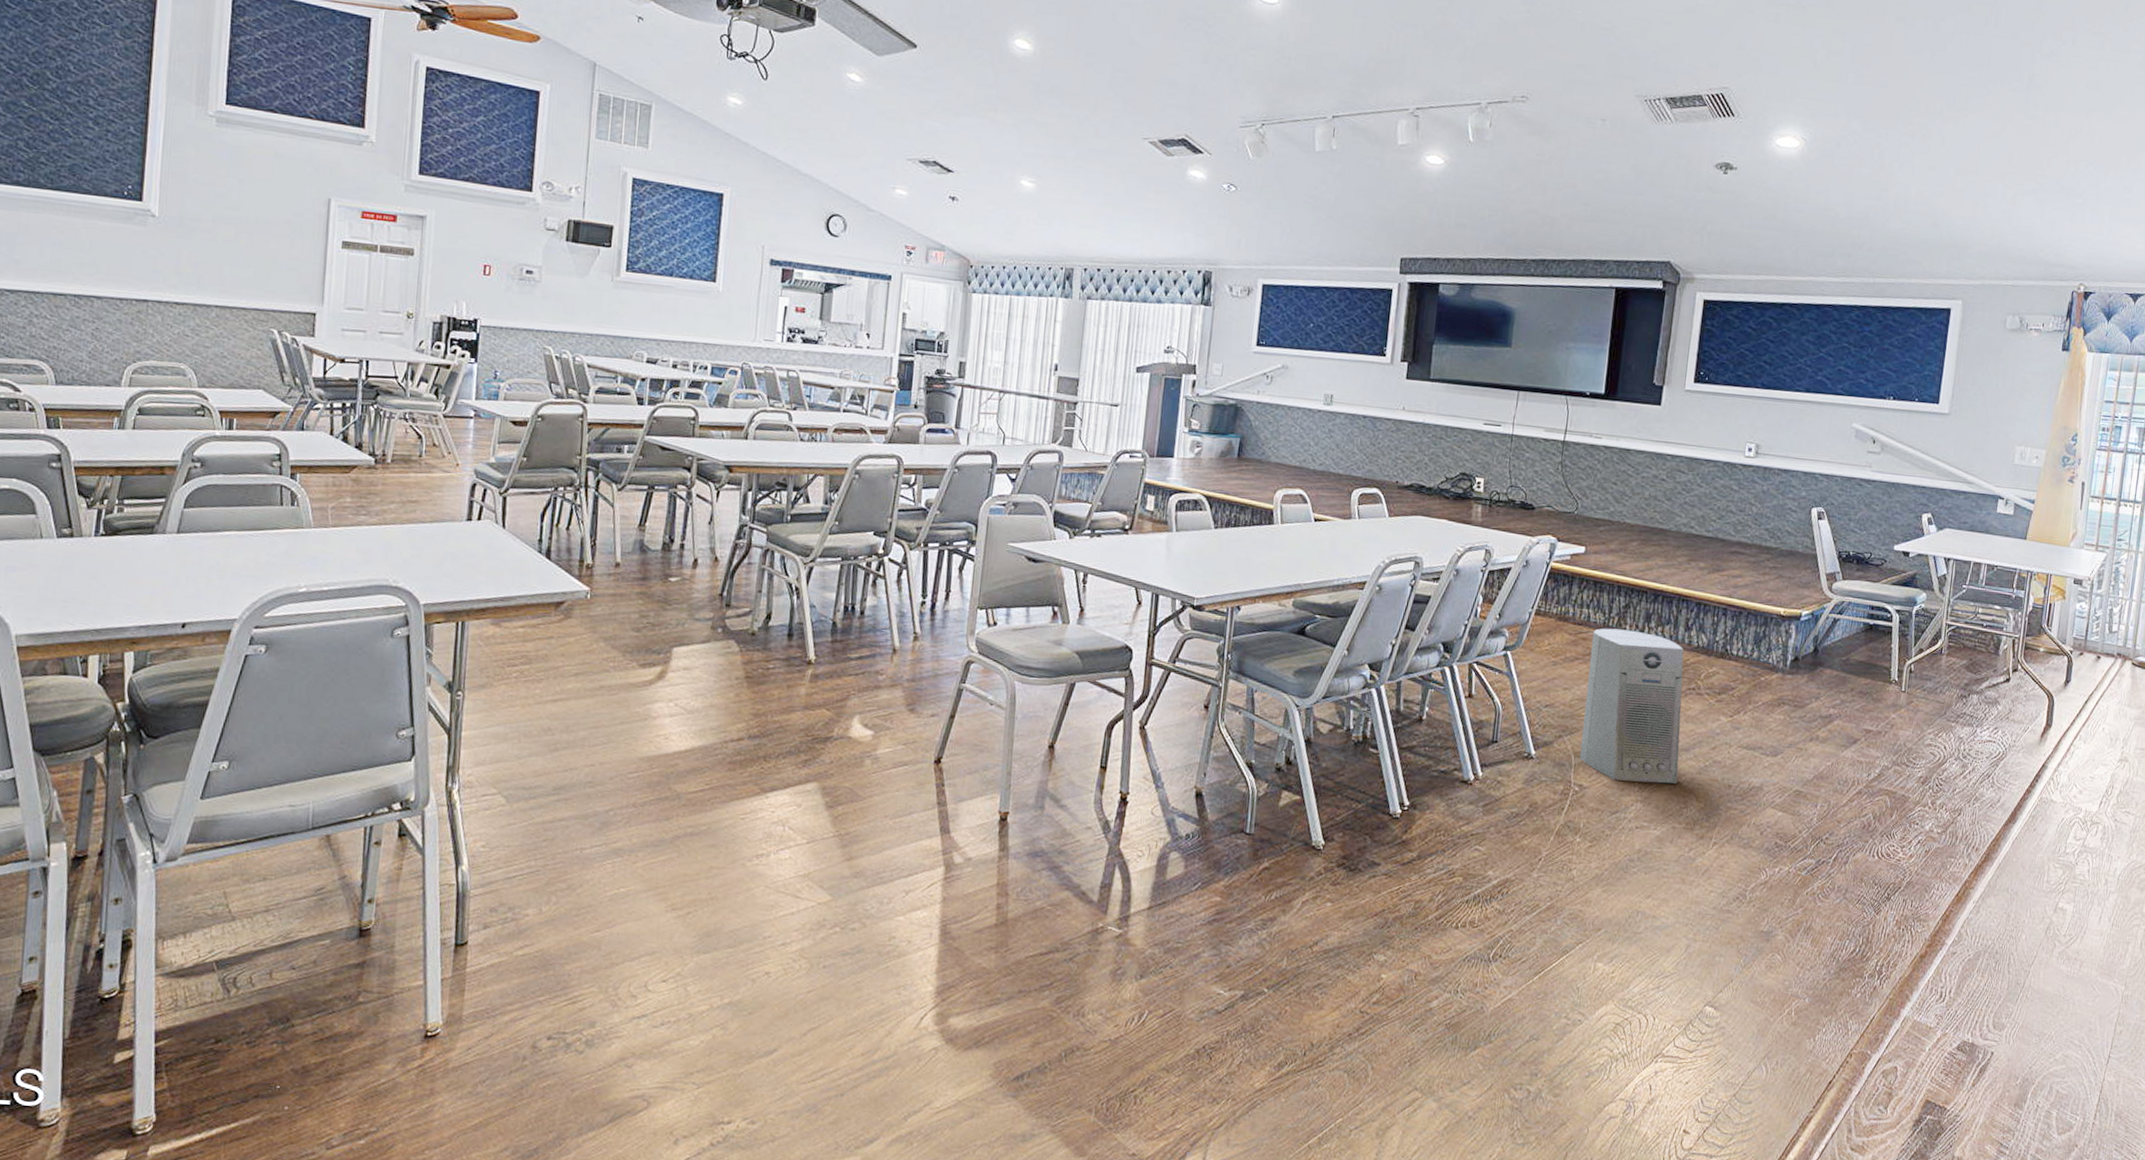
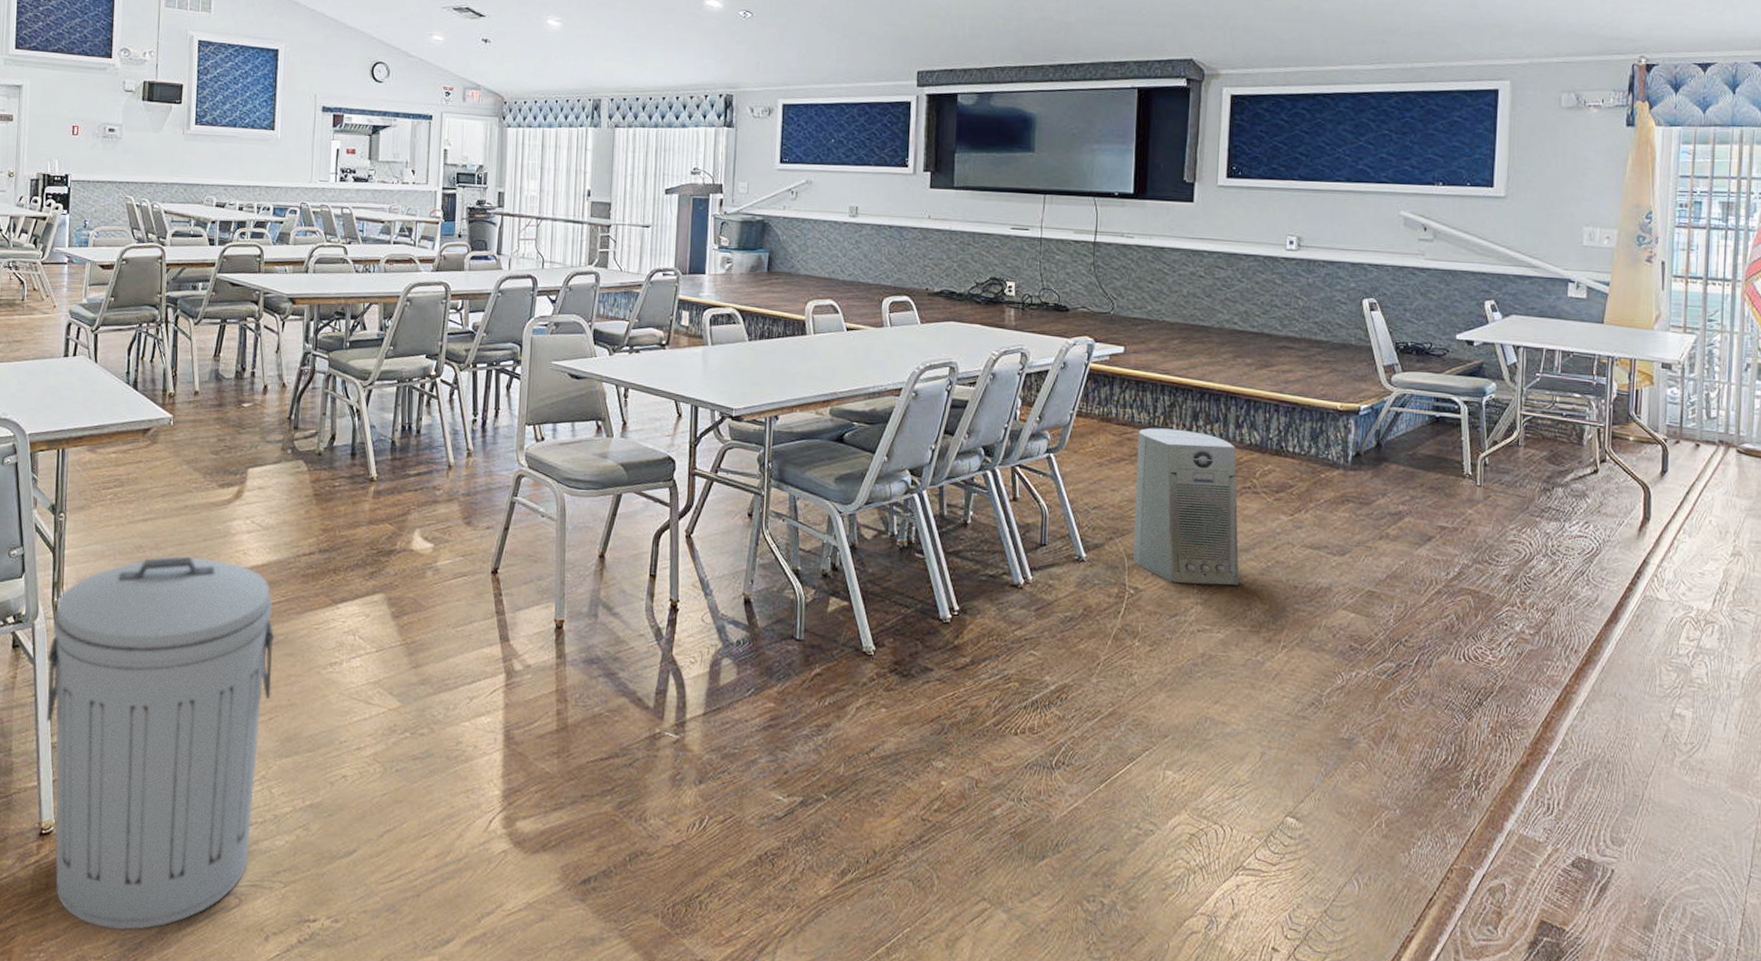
trash can: none [436,740,697,1137] -> present [46,556,275,931]

